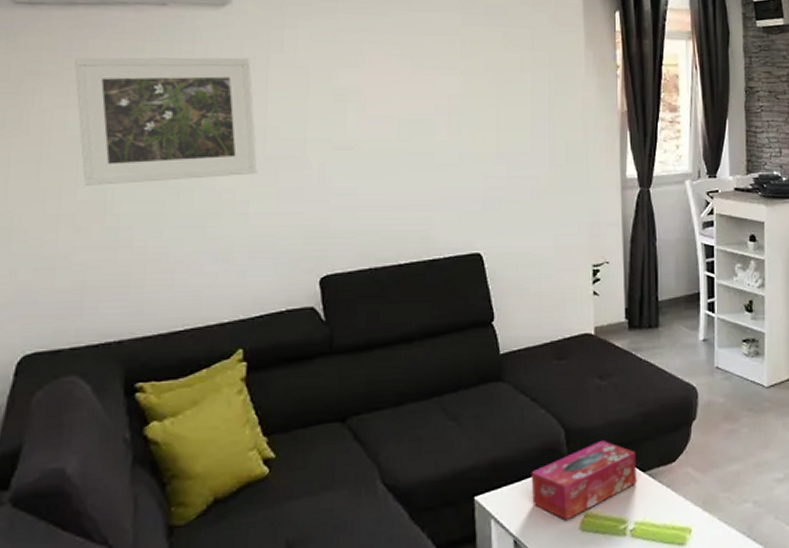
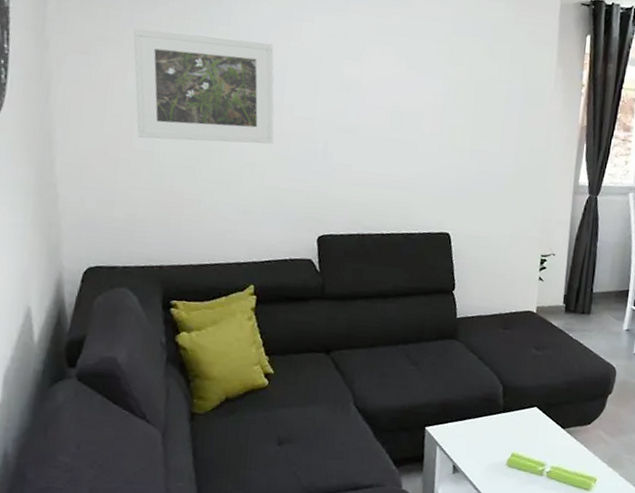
tissue box: present [531,440,637,521] -> none [471,398,559,457]

